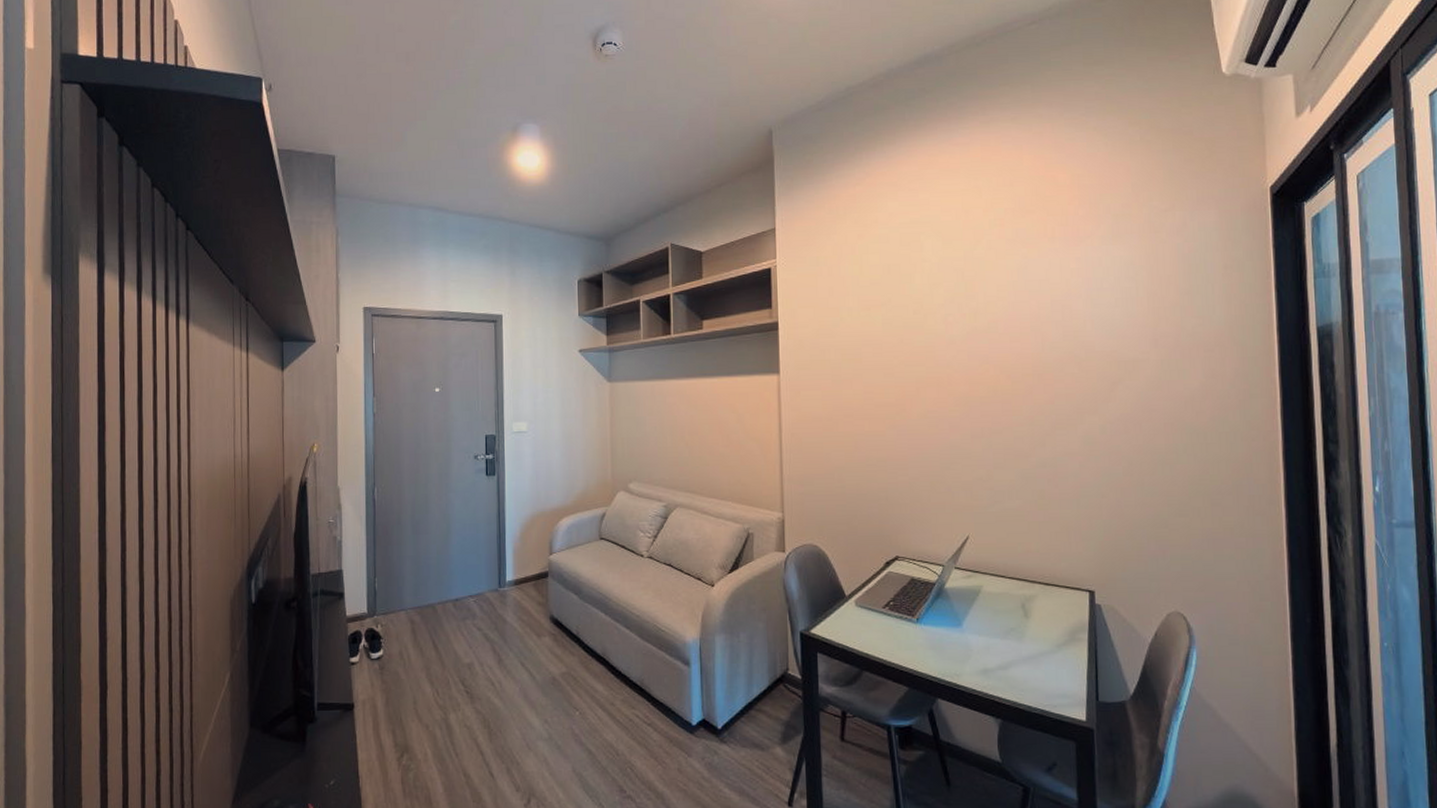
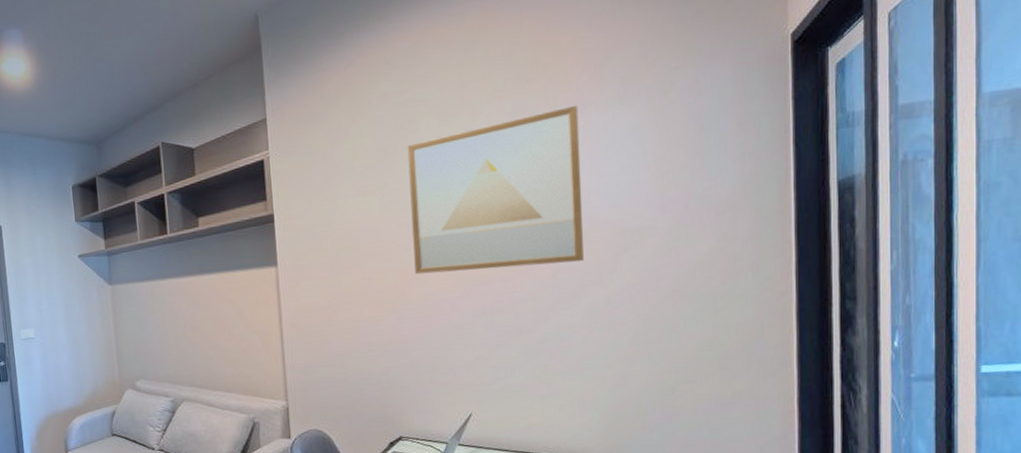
wall art: none [911,238,1080,392] -> present [407,105,584,275]

